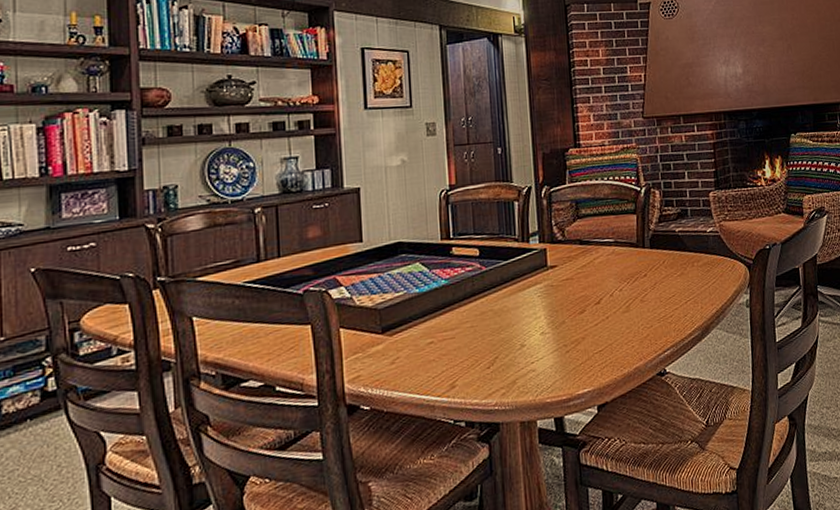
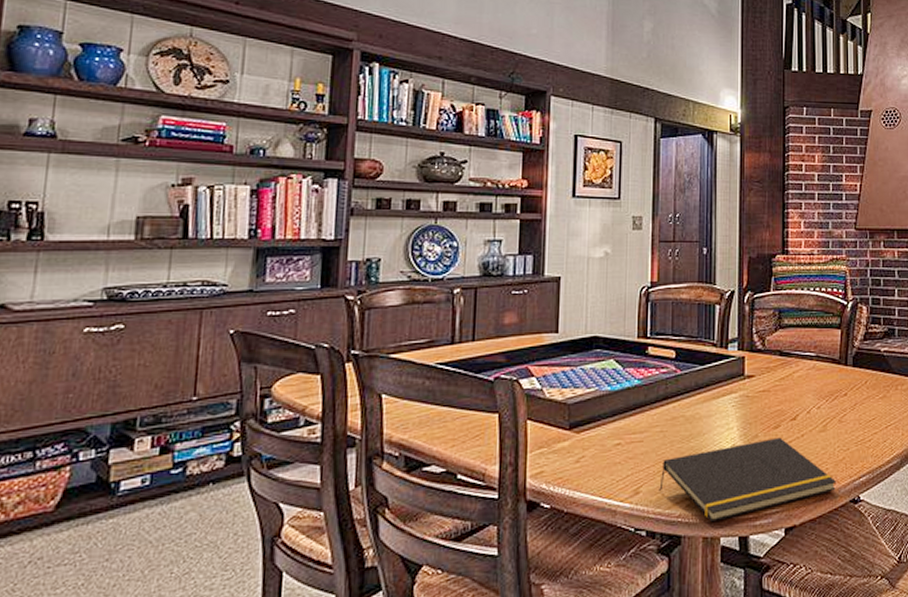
notepad: none [474,321,644,407] -> present [659,437,837,522]

